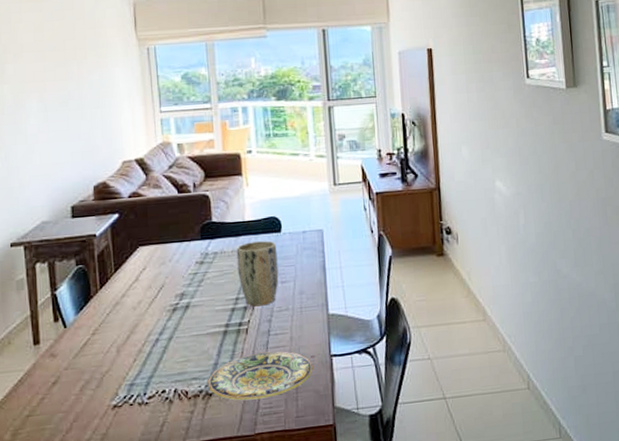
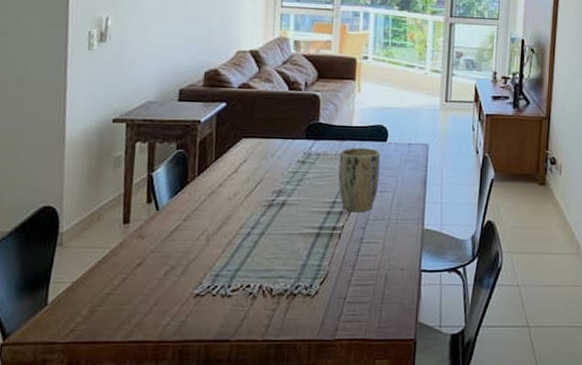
plate: present [208,351,314,401] -> none [294,259,402,305]

